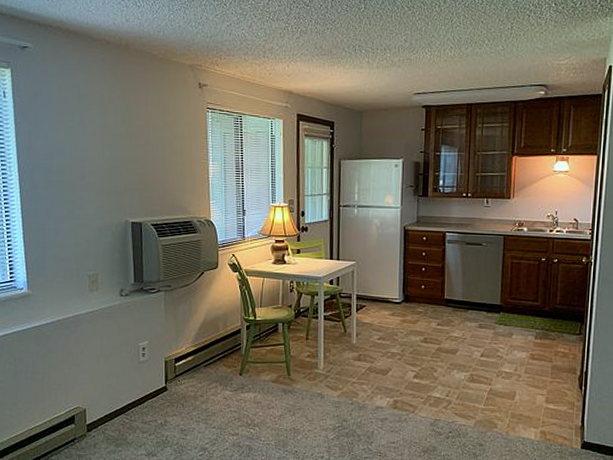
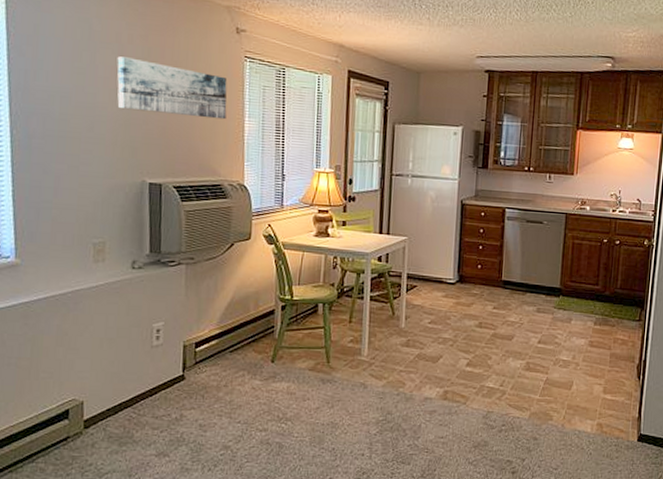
wall art: none [101,115,194,164] -> present [117,56,228,120]

